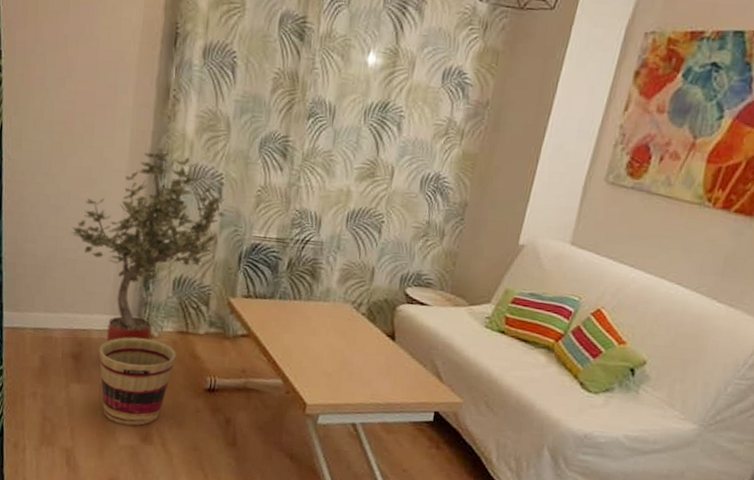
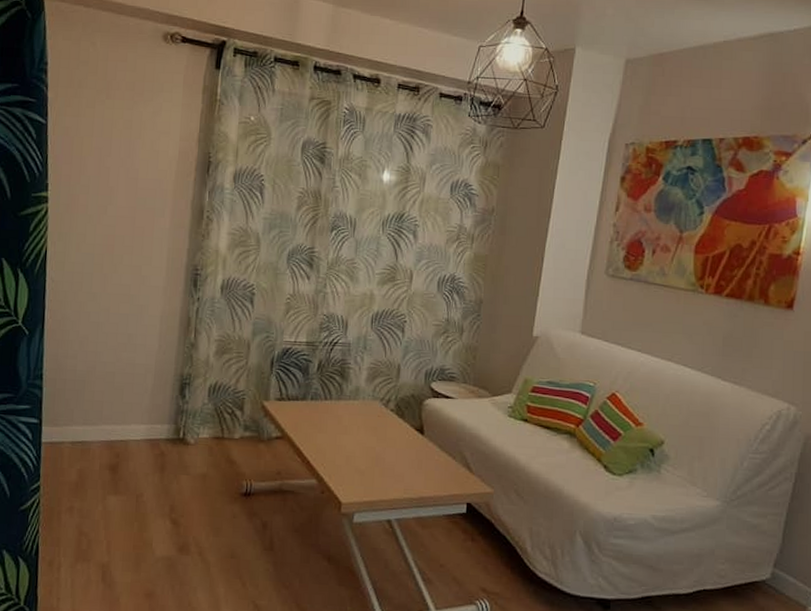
potted tree: present [71,151,226,342] -> none [110,267,257,452]
basket: present [99,337,176,426] -> none [136,445,212,536]

